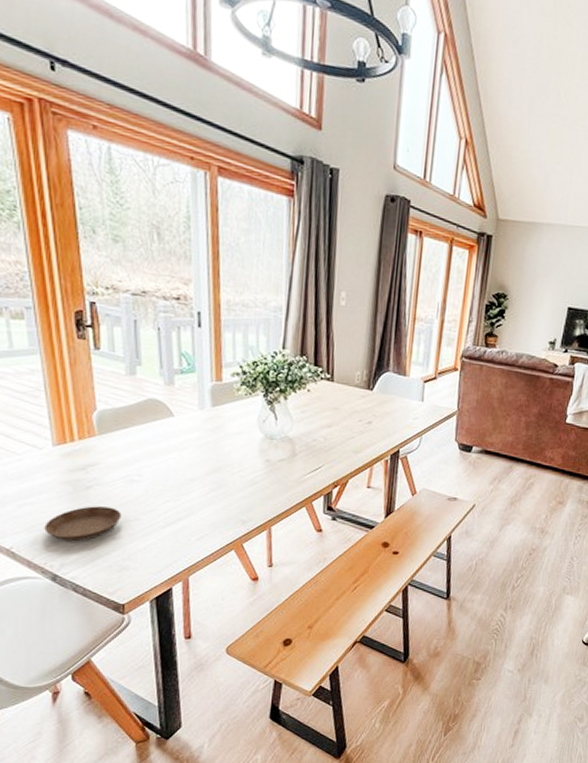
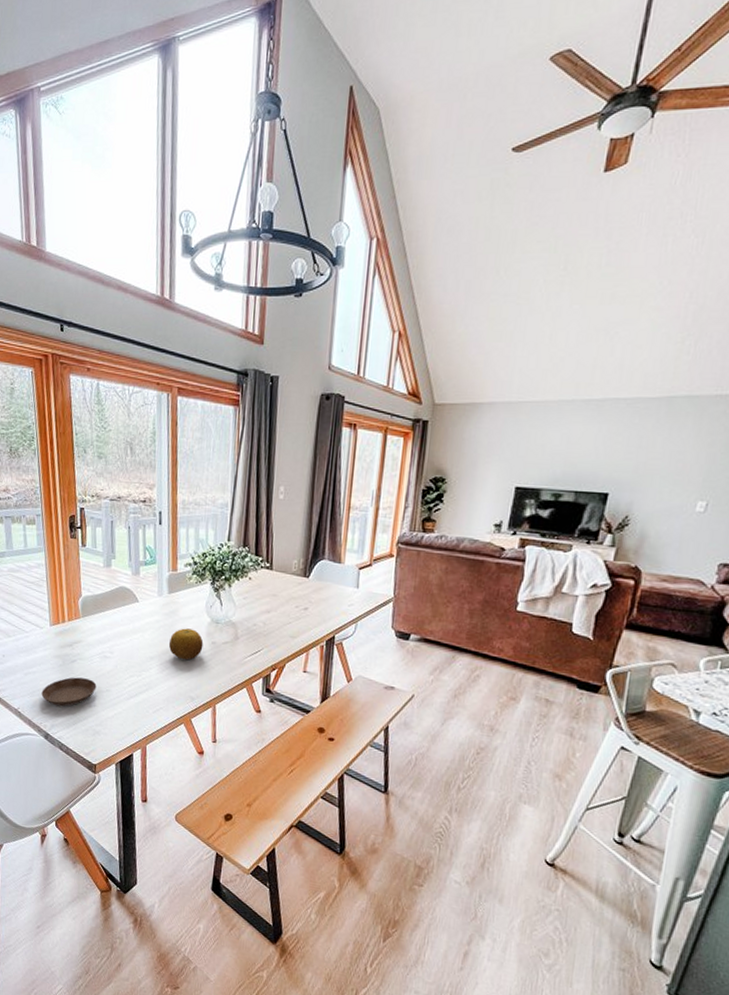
fruit: none [213,445,256,481] -> present [168,628,204,661]

